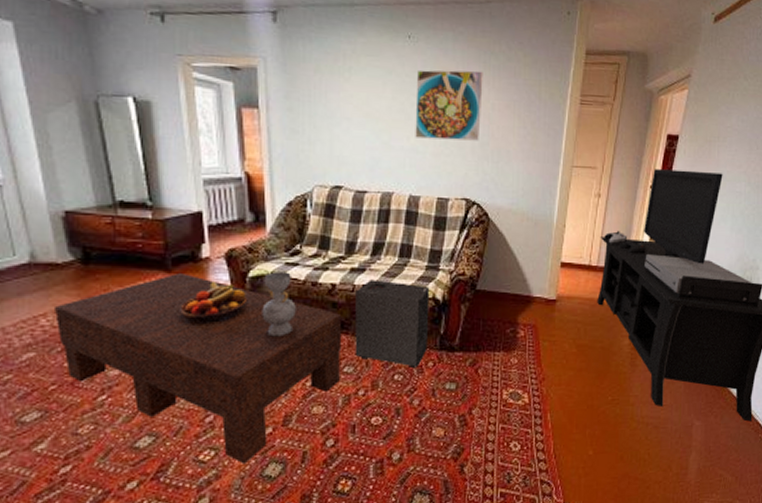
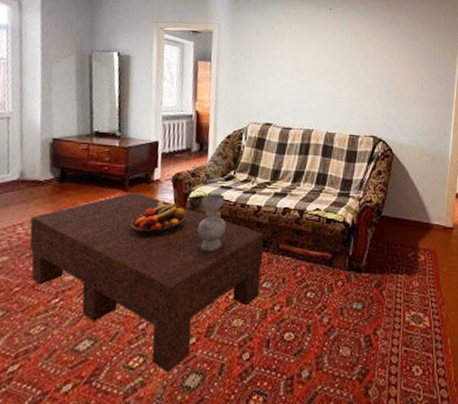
speaker: present [355,280,430,369] -> none [273,203,341,287]
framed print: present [415,70,483,141] -> none [332,33,388,89]

